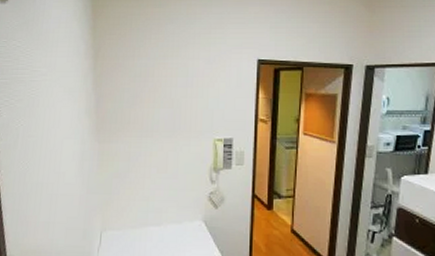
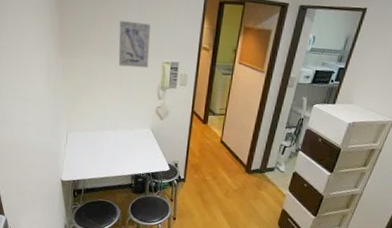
wall art: none [162,97,199,148] -> present [118,20,150,68]

